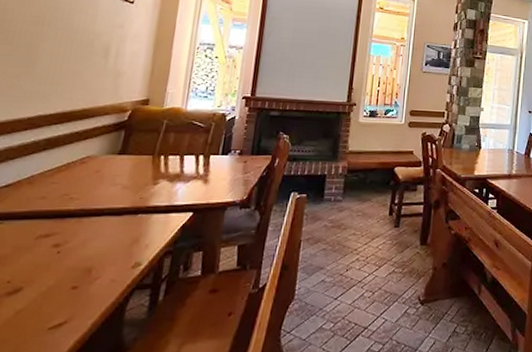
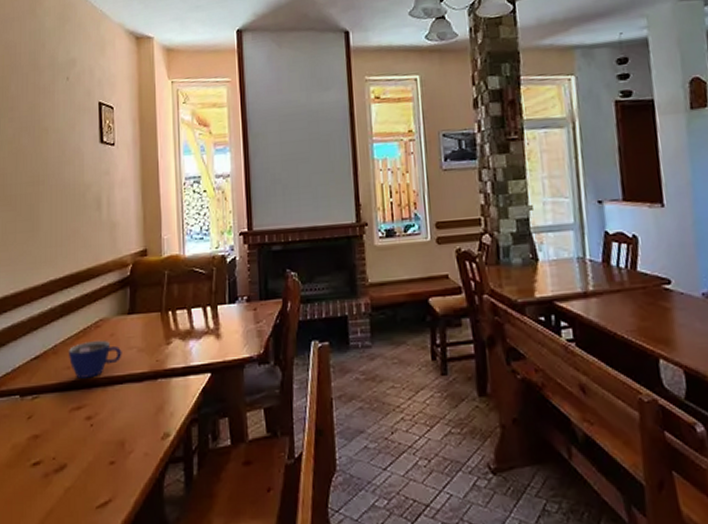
cup: none [45,174,106,209] -> present [68,340,122,379]

